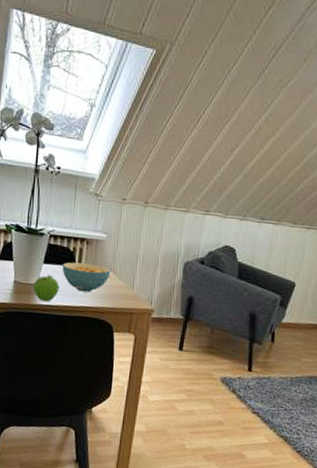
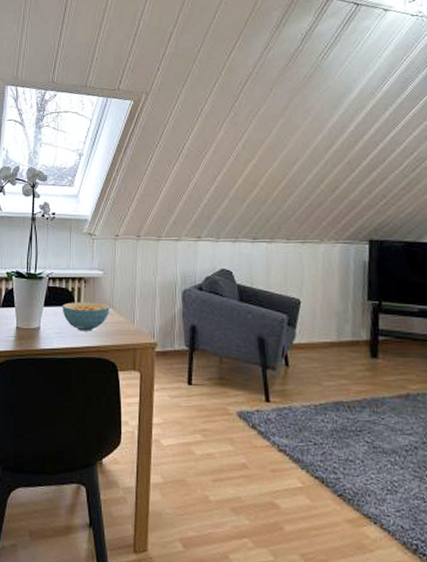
fruit: present [33,274,59,302] -> none [34,316,60,346]

